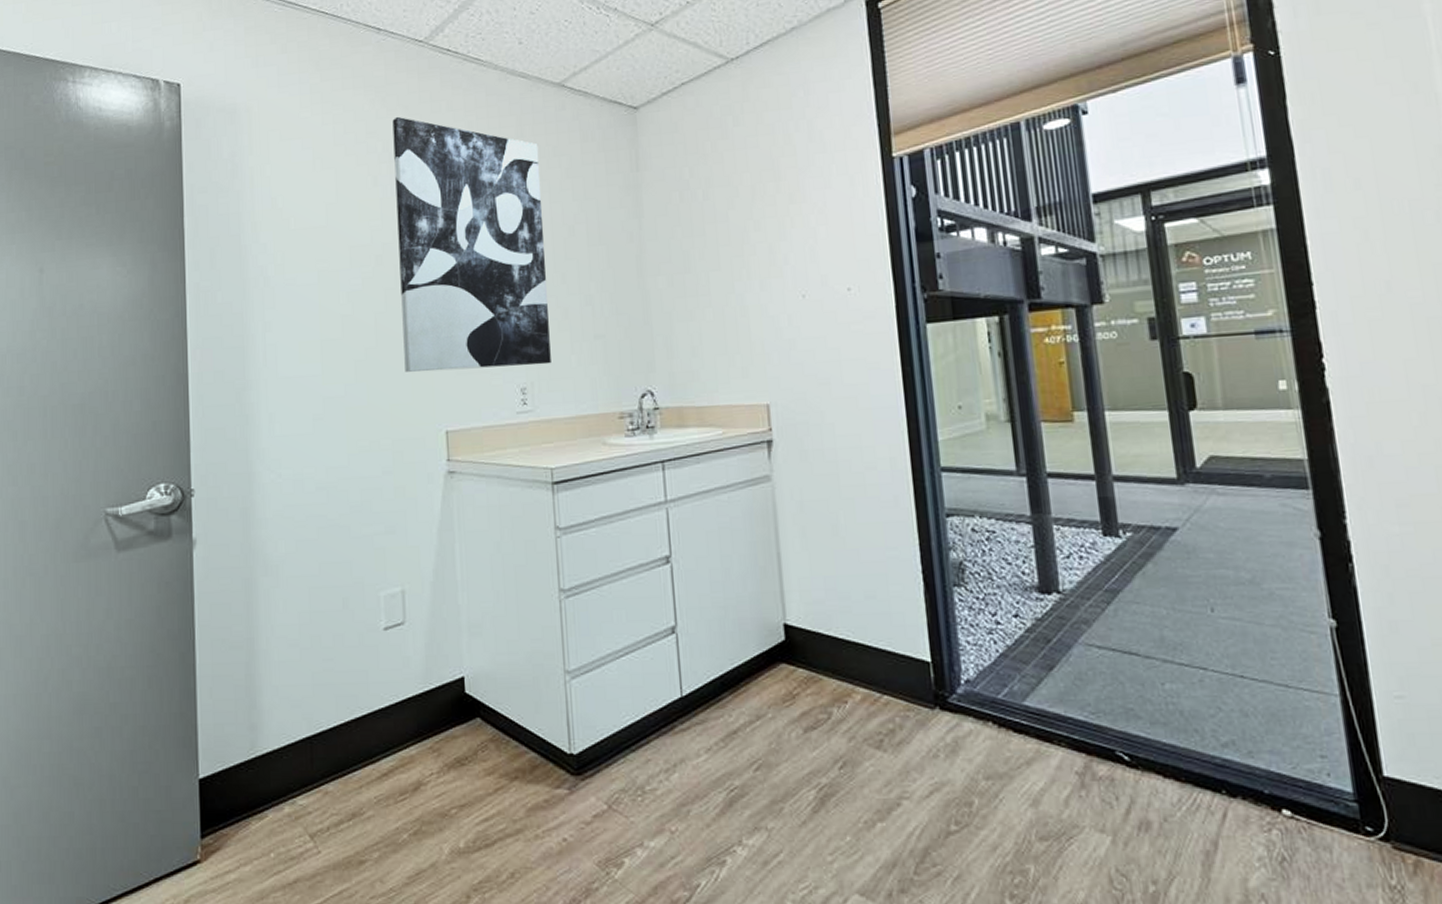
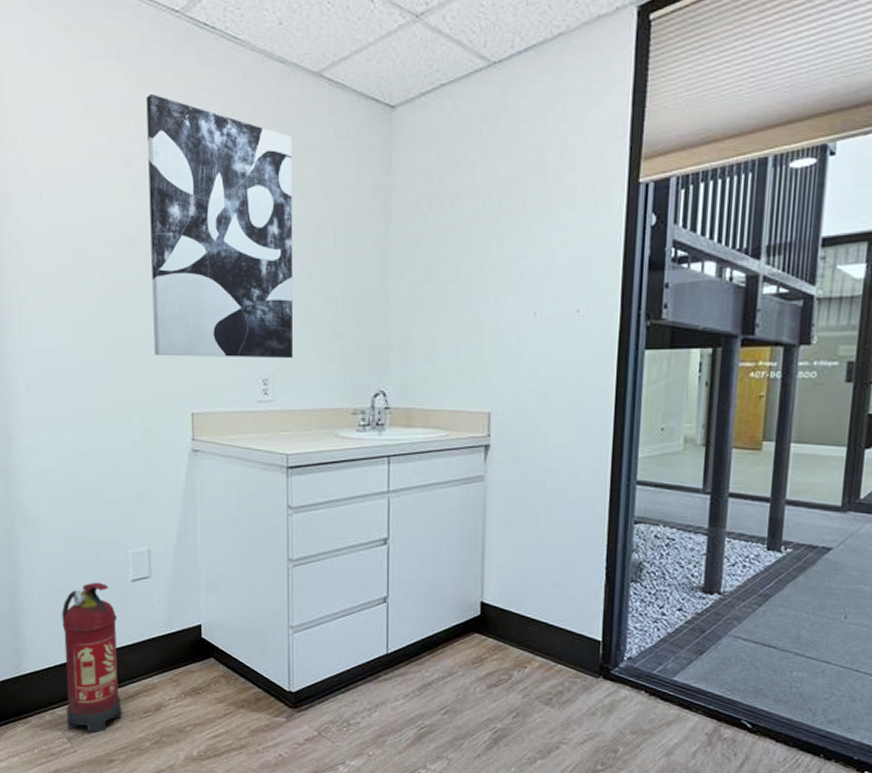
fire extinguisher: none [304,633,374,828] -> present [62,582,122,734]

